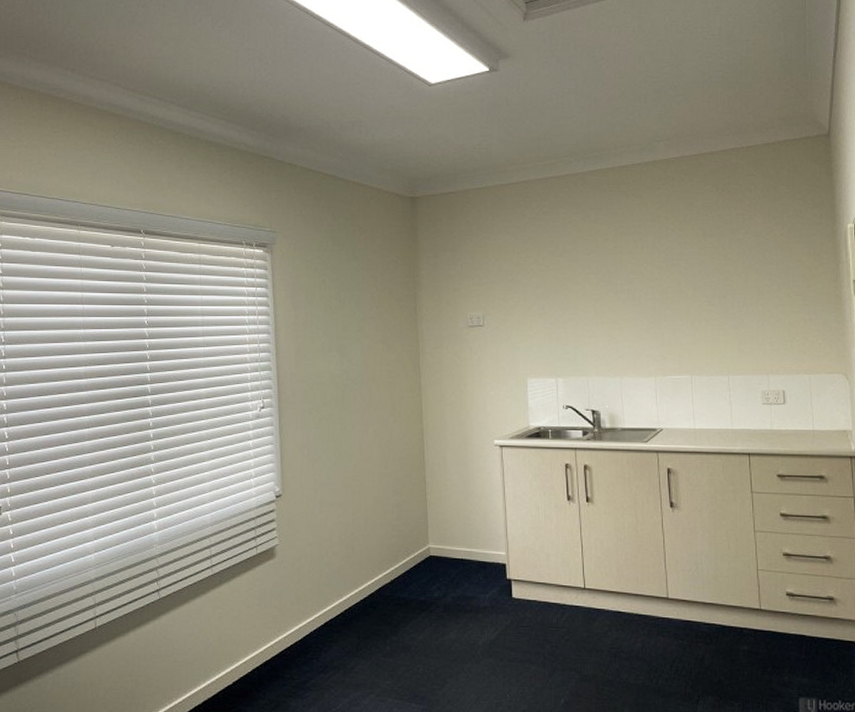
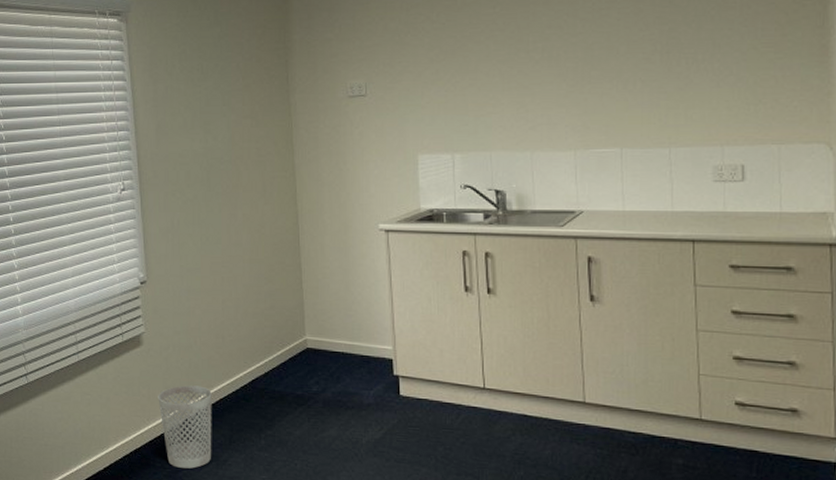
wastebasket: none [289,595,341,678] -> present [158,385,212,469]

